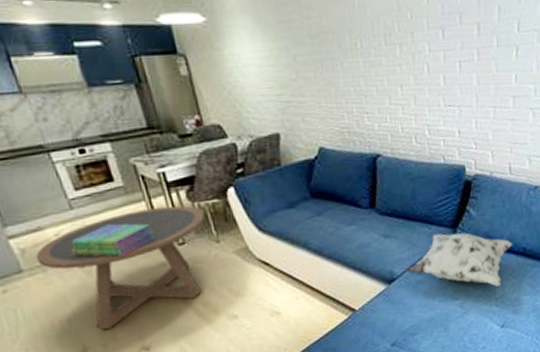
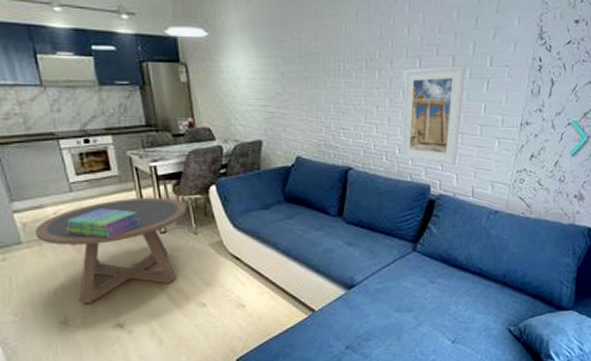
decorative pillow: present [406,232,513,287] -> none [366,247,470,303]
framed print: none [427,33,492,142] -> present [400,65,466,165]

